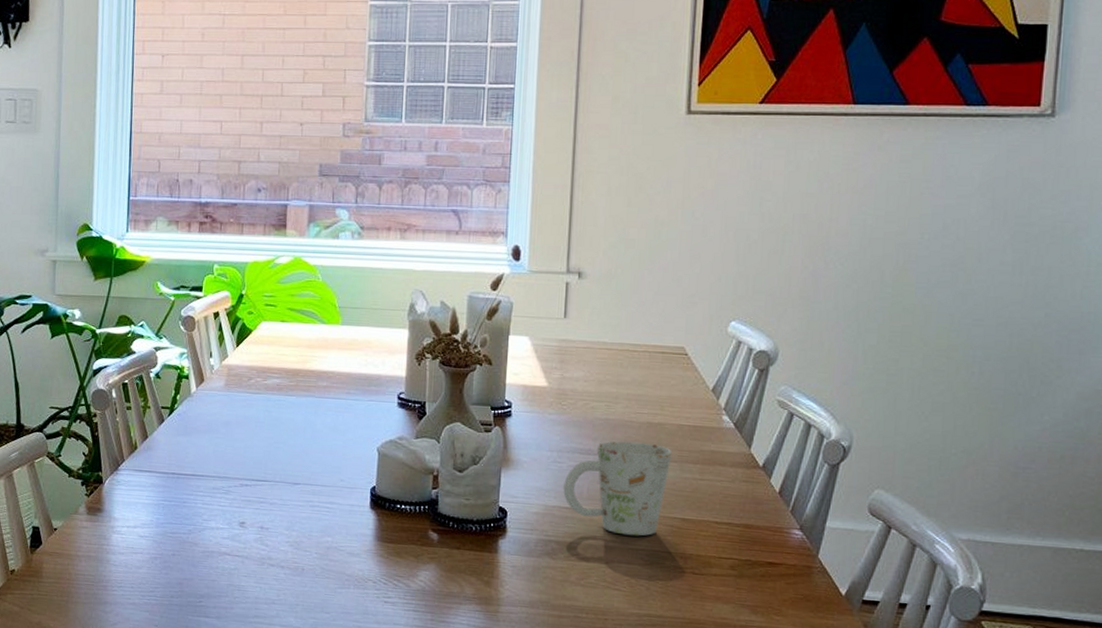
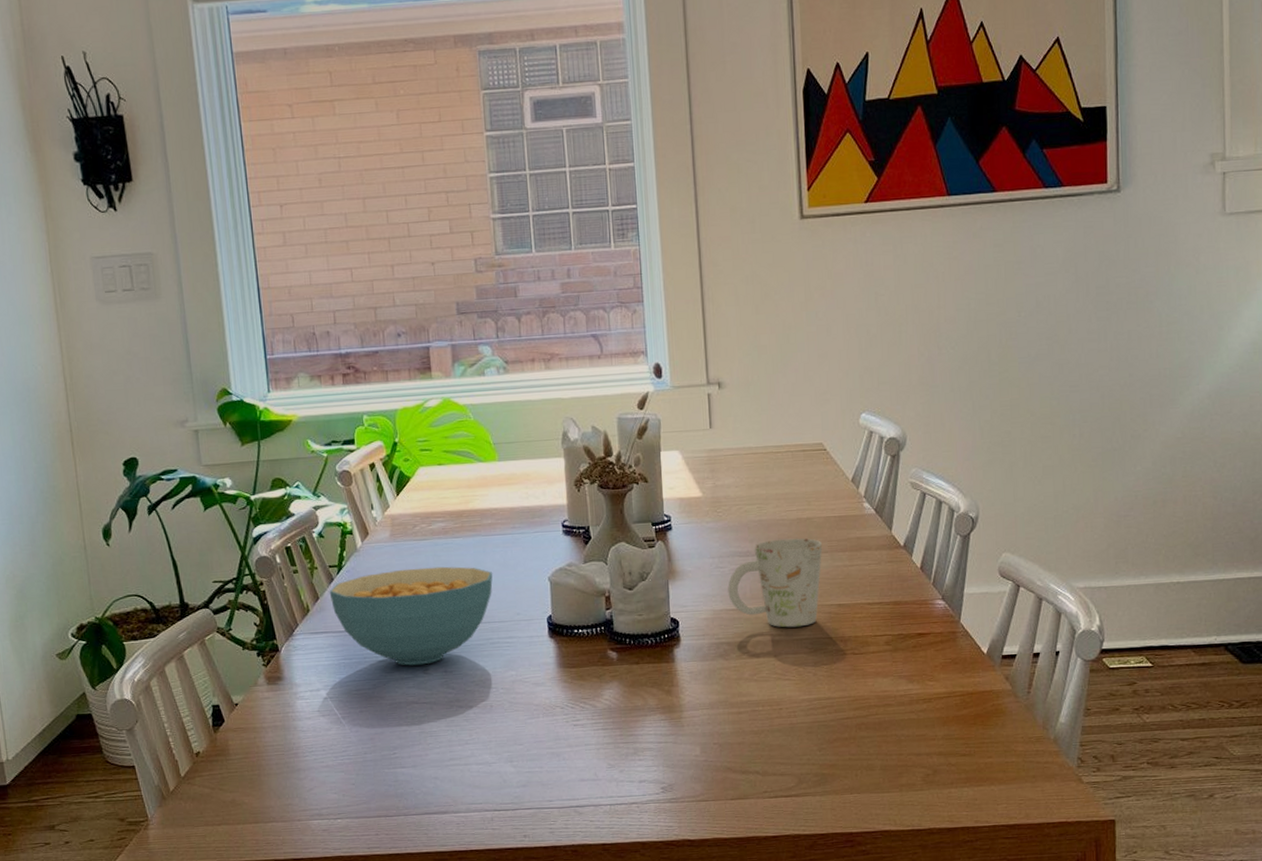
cereal bowl: none [158,419,322,518] -> present [329,566,493,666]

